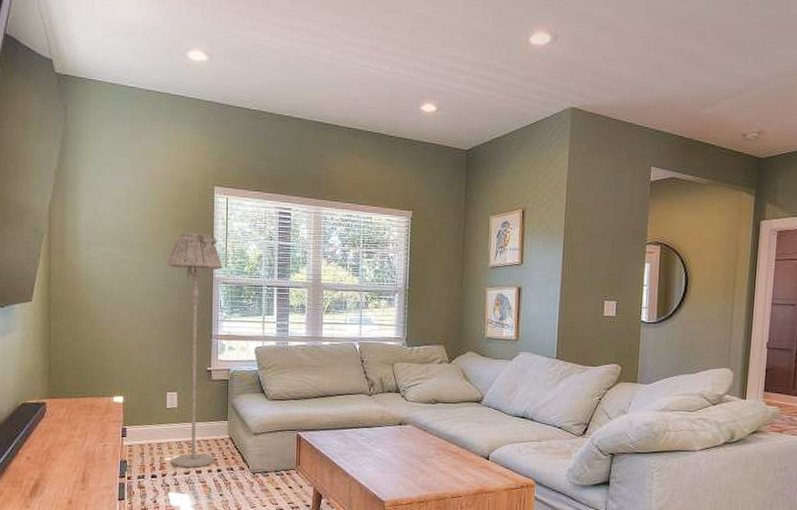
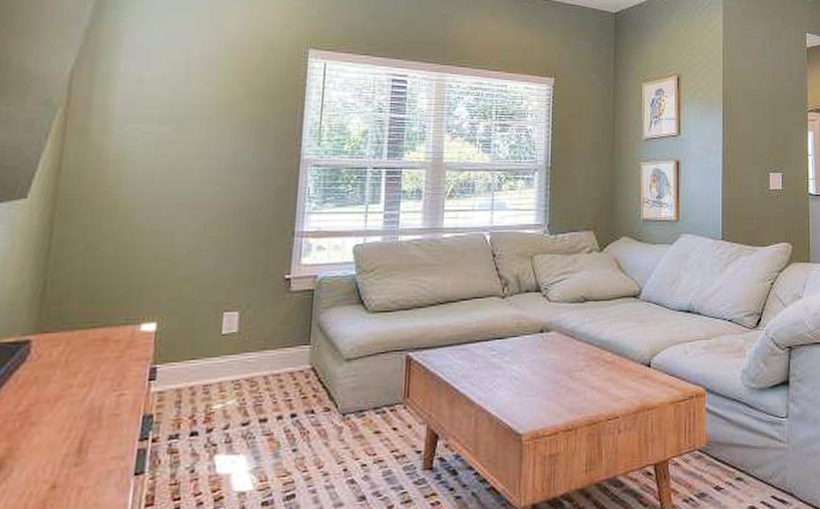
floor lamp: present [166,232,223,468] -> none [224,104,315,417]

